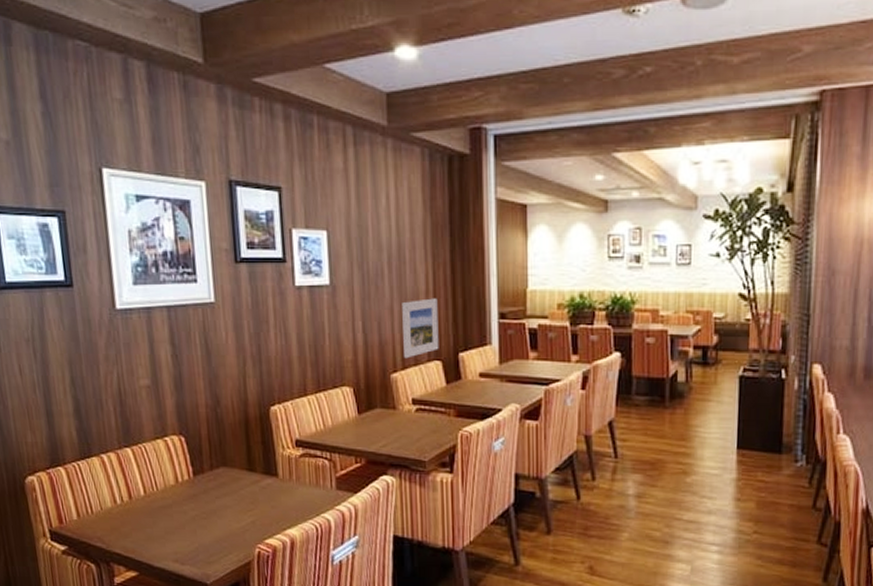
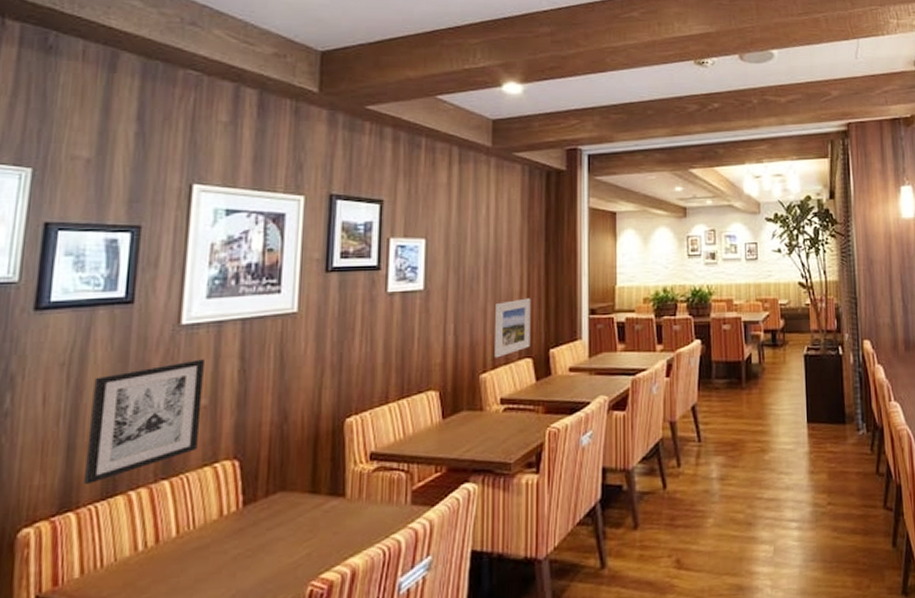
wall art: none [55,343,148,445] -> present [83,359,204,484]

